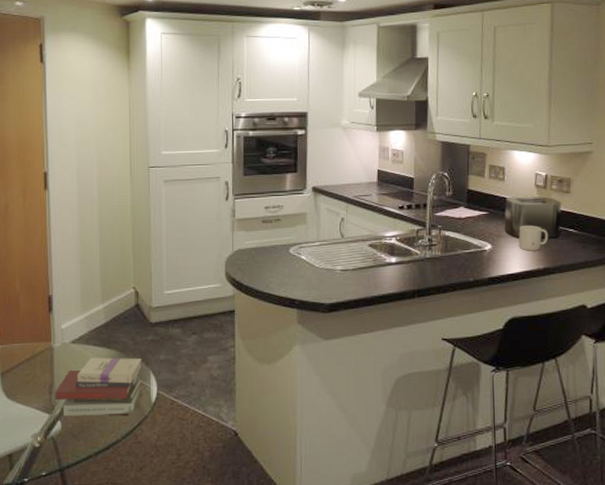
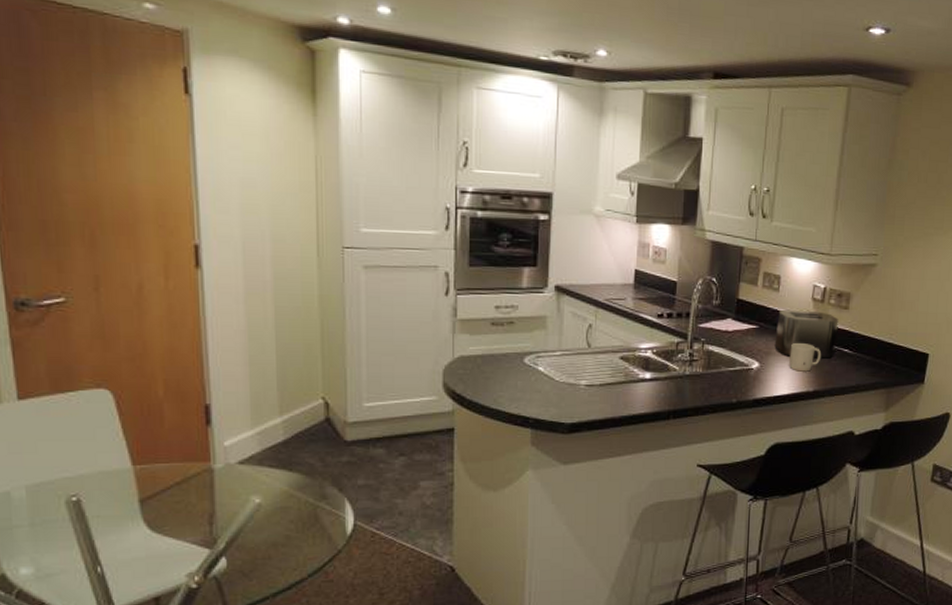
books: present [55,357,143,417] -> none [217,481,336,552]

